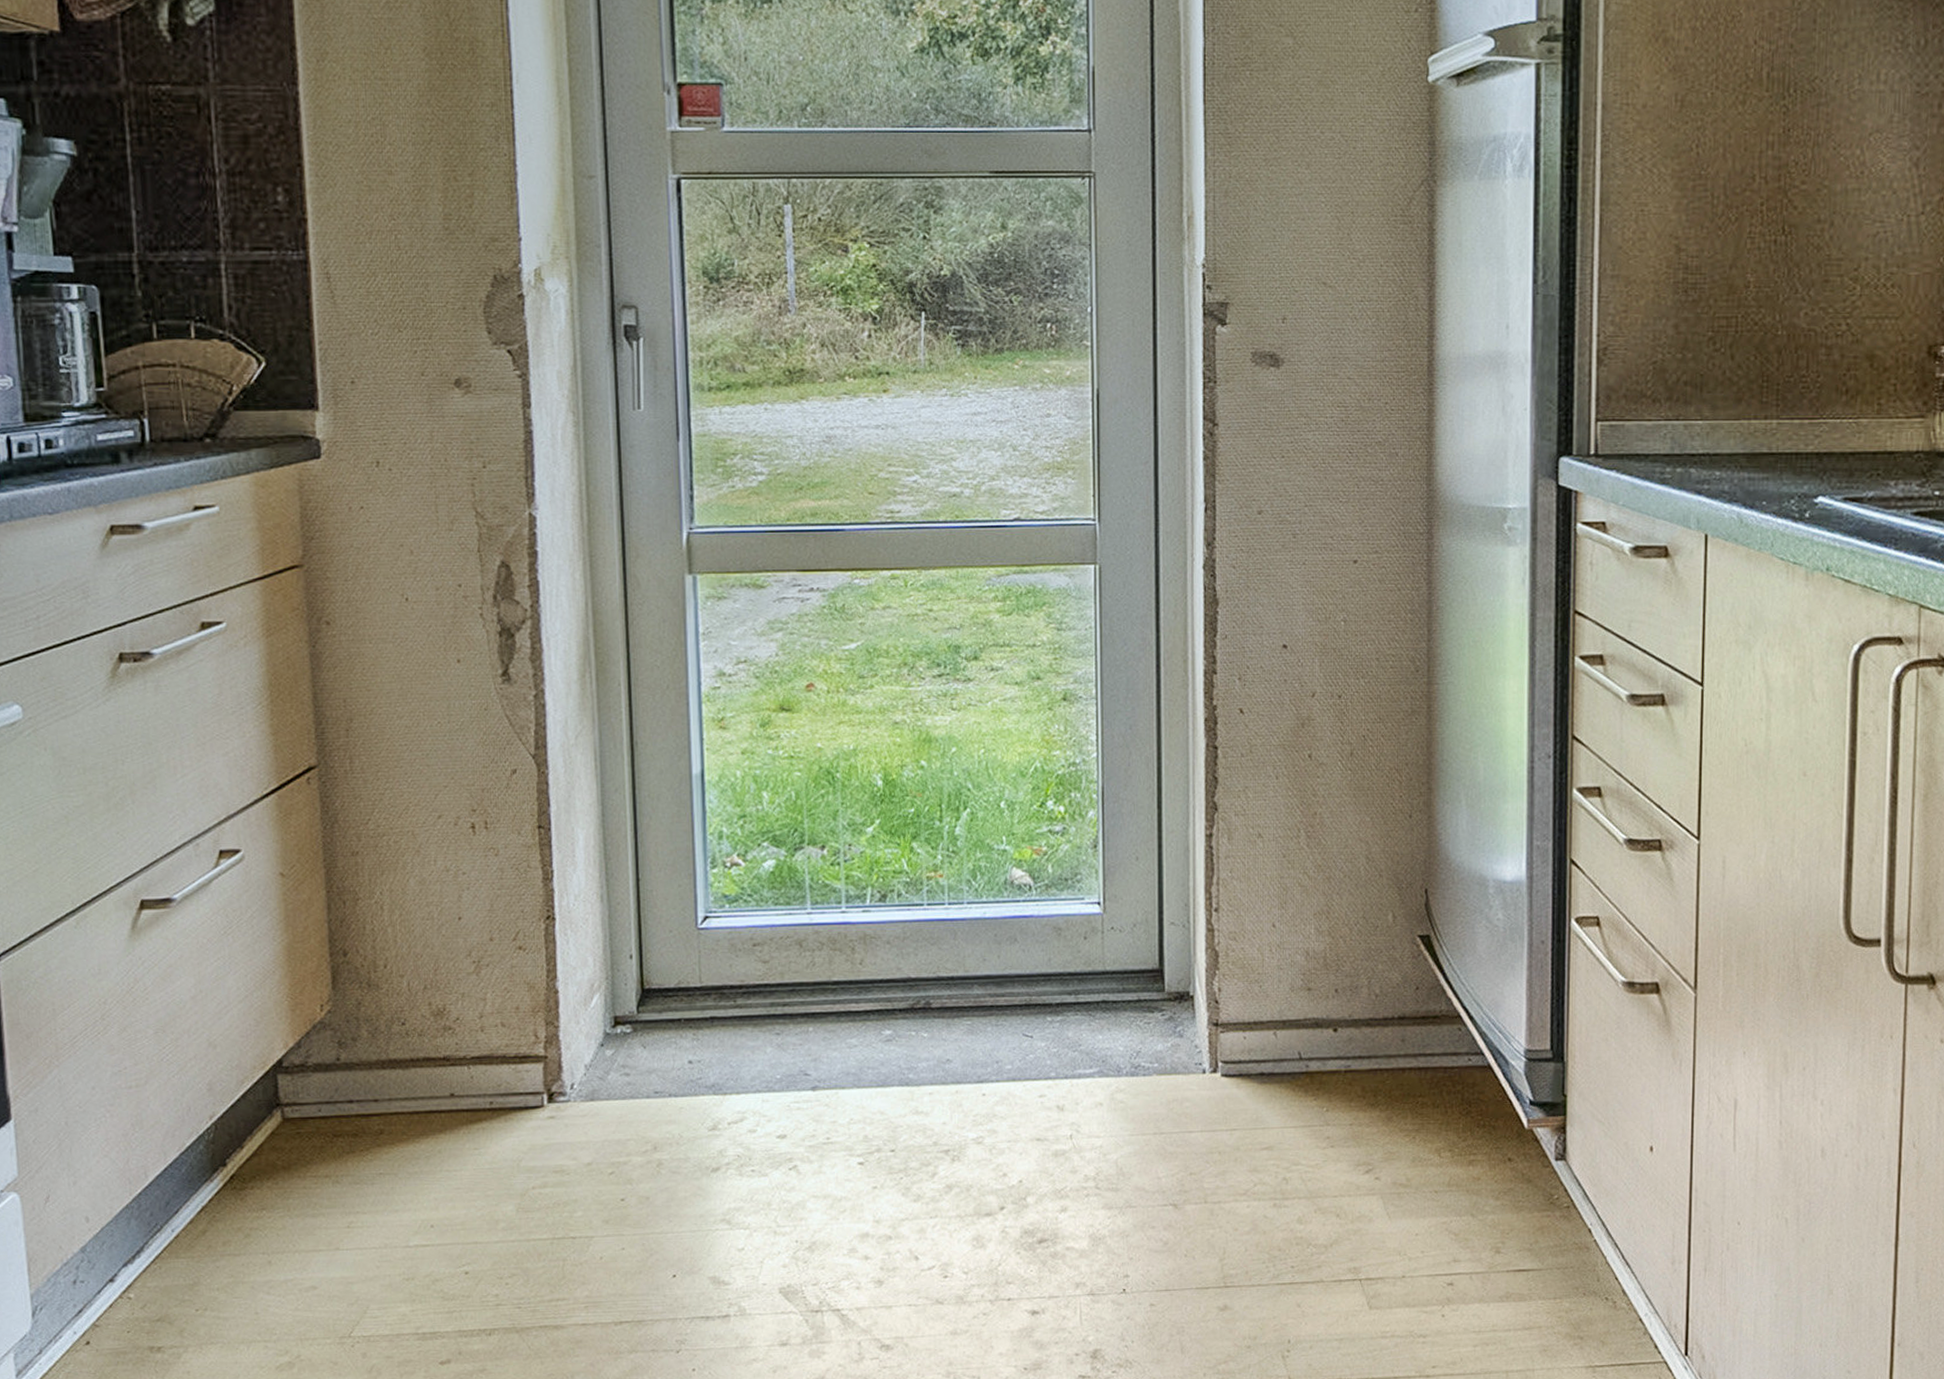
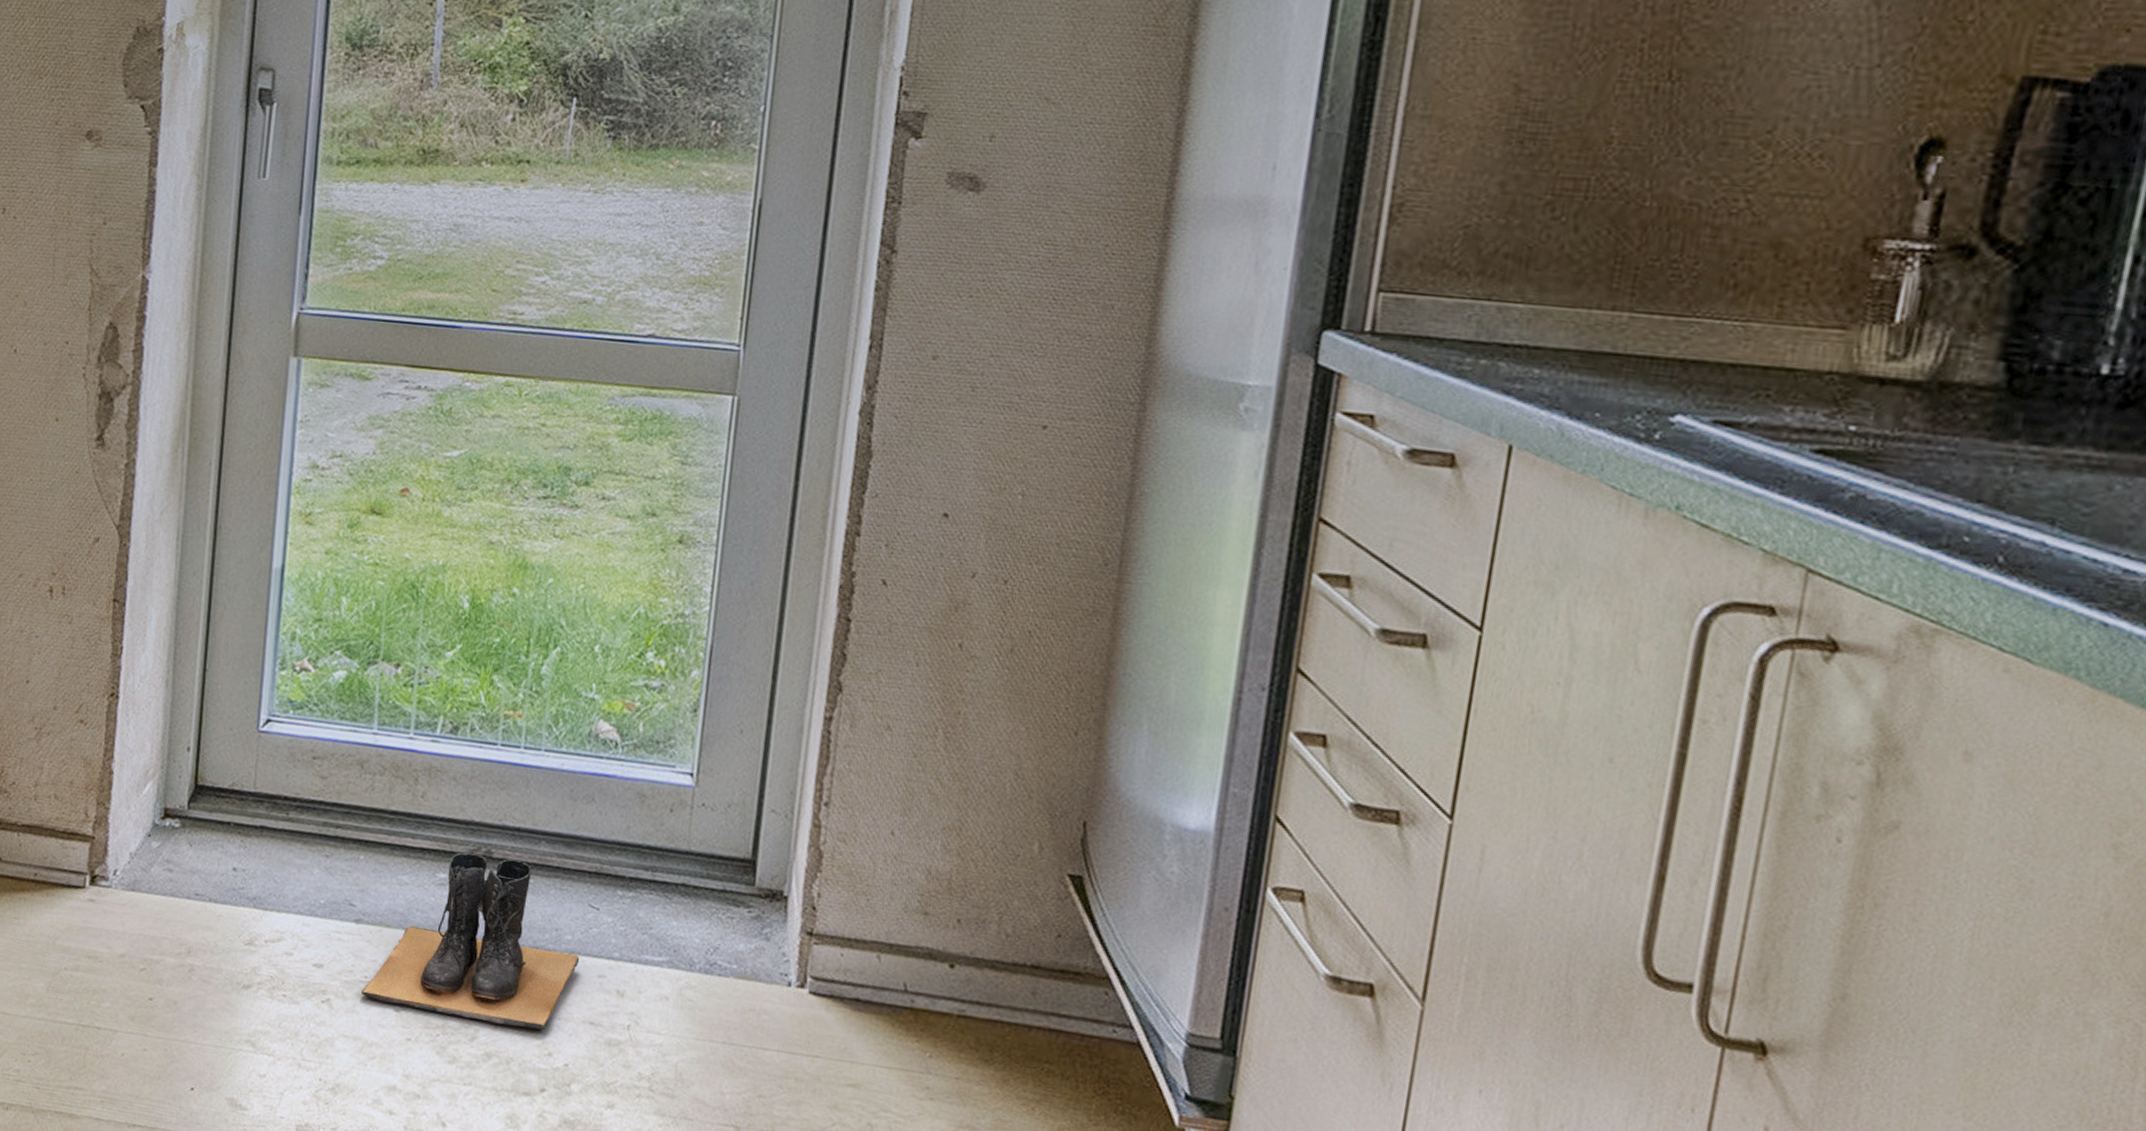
boots: none [826,1007,1021,1158] -> present [361,852,580,1030]

